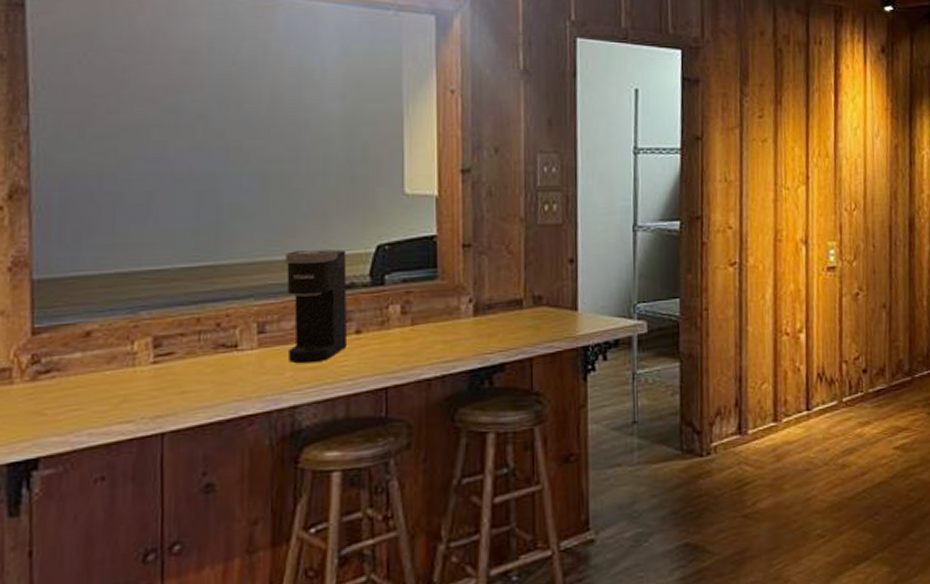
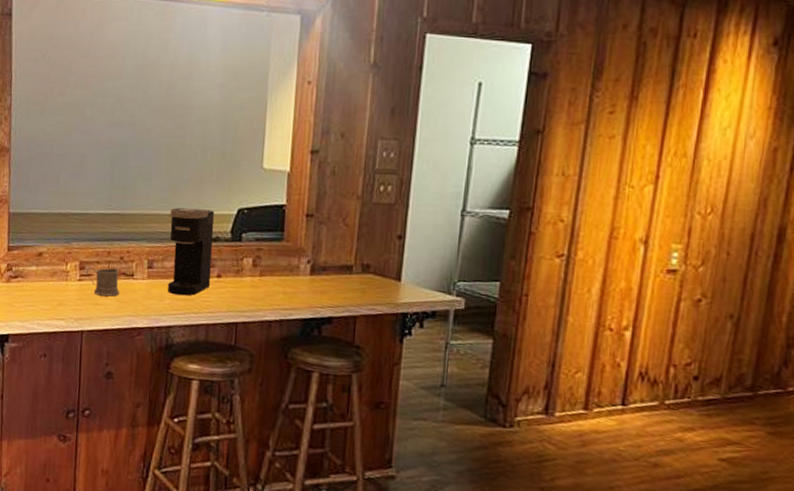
mug: none [165,339,217,380] -> present [86,267,119,297]

